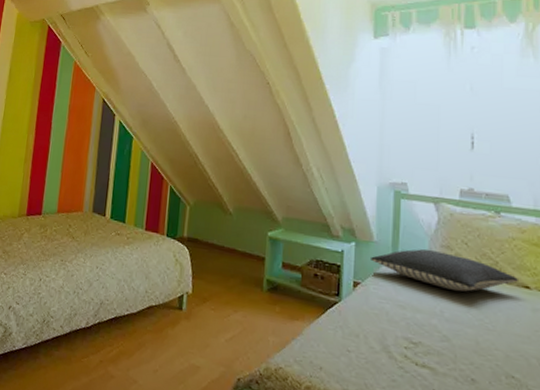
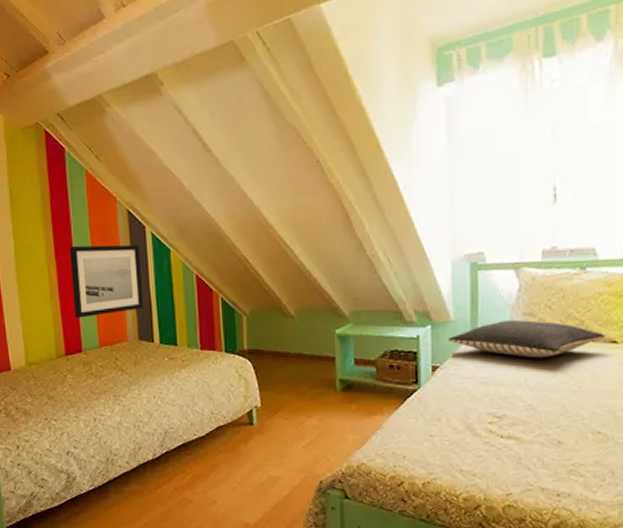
wall art: none [41,121,107,185] -> present [69,244,143,318]

